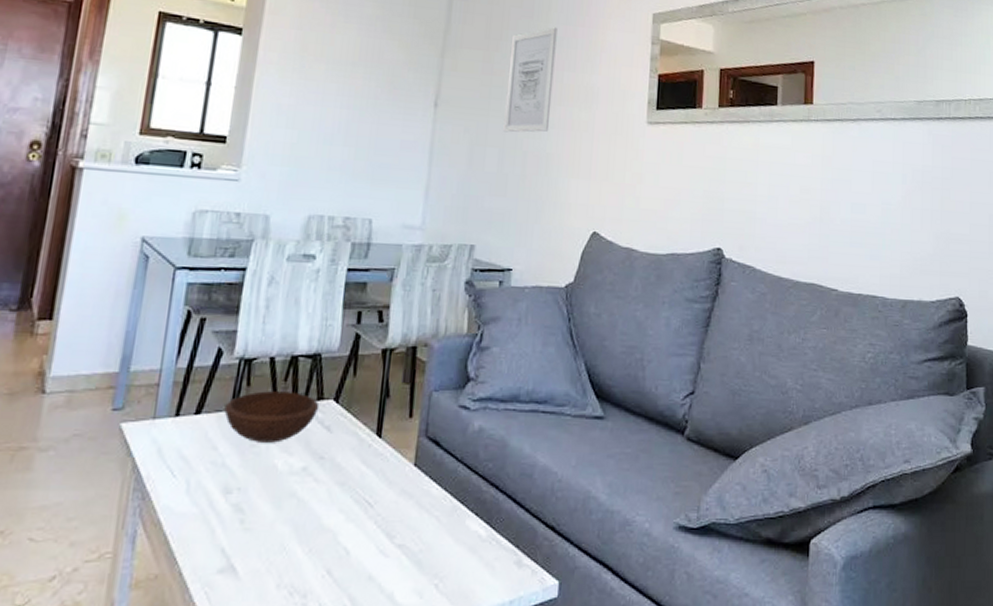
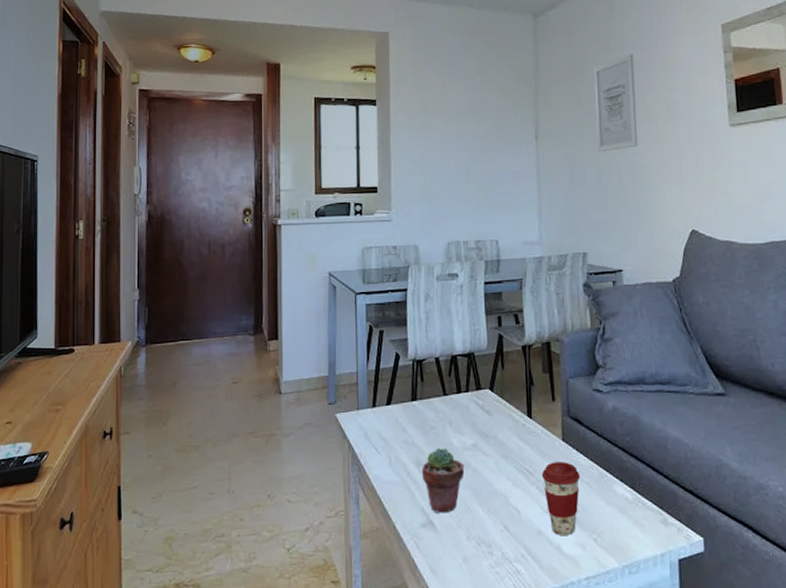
bowl: present [224,391,320,443] -> none [407,384,479,425]
potted succulent: none [228,472,287,555] -> present [421,448,465,513]
coffee cup: none [383,491,430,580] -> present [542,462,581,535]

